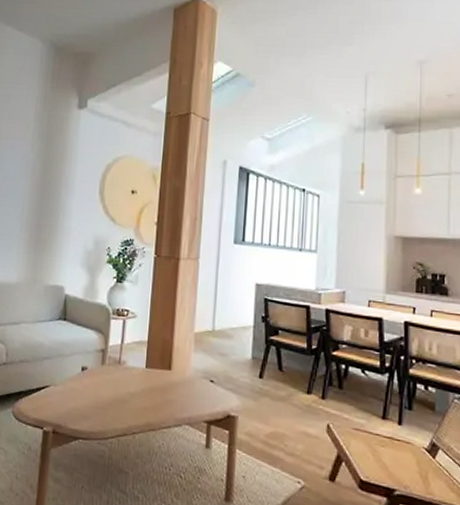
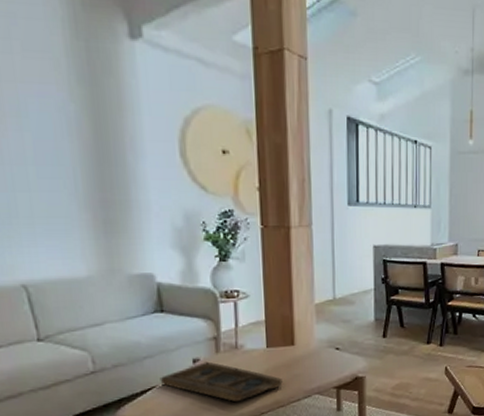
decorative tray: none [53,371,156,417] -> present [159,361,283,402]

